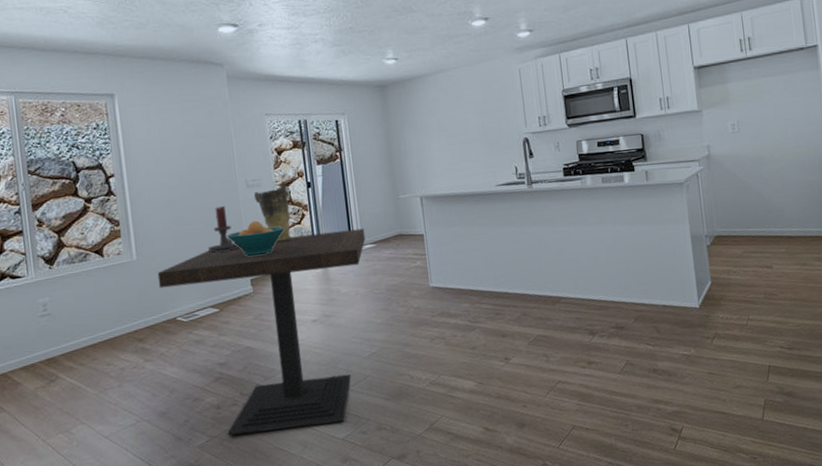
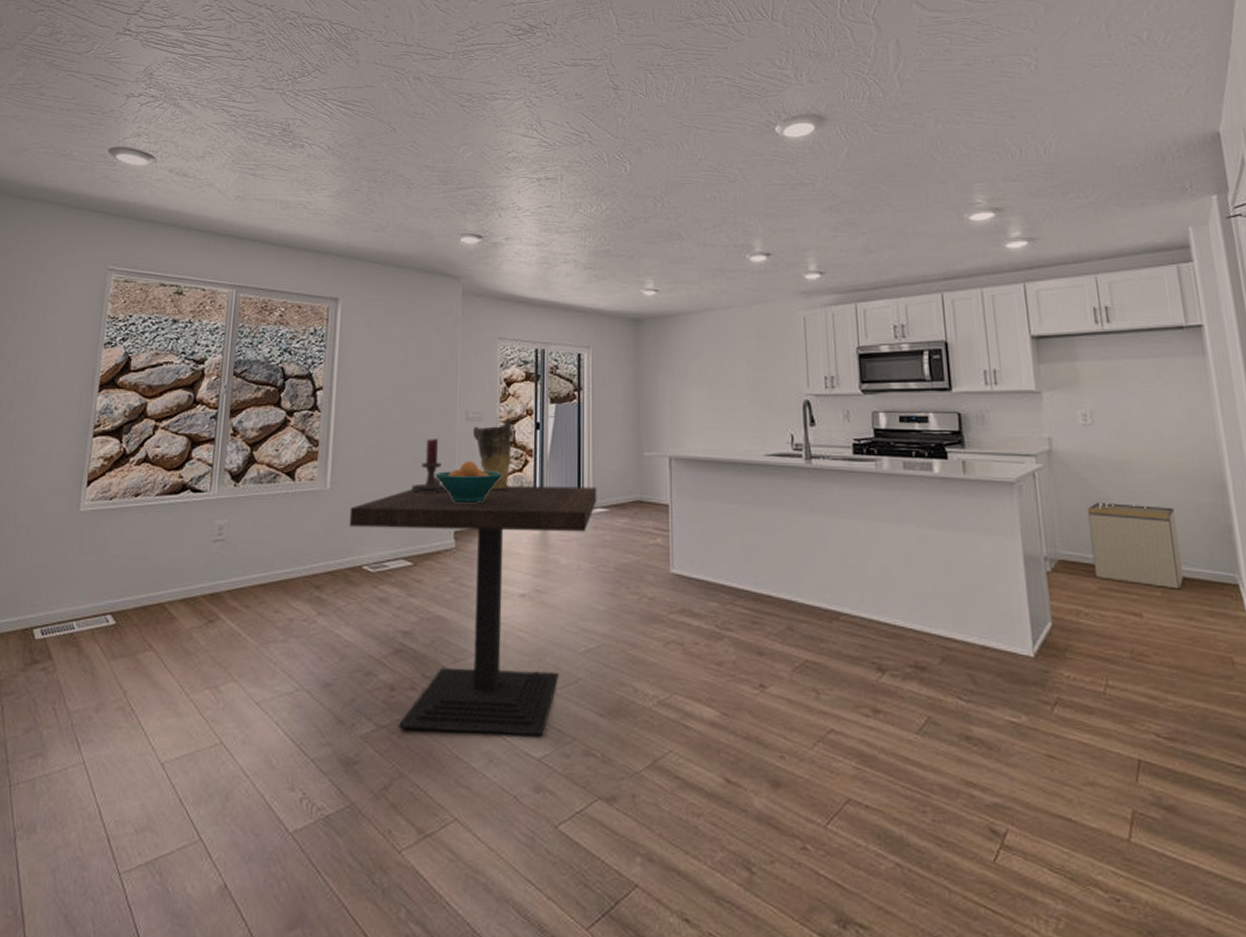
storage bin: none [735,186,801,246] -> present [1087,503,1184,590]

